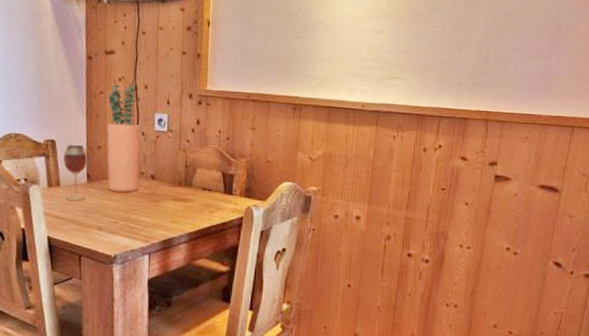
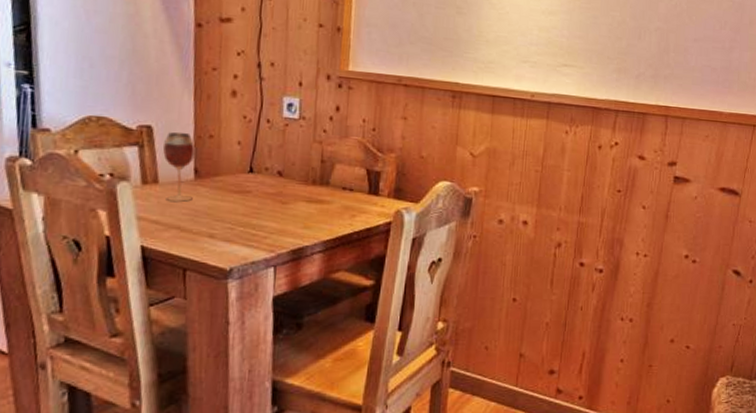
vase: present [107,78,140,193] -> none [221,52,264,193]

